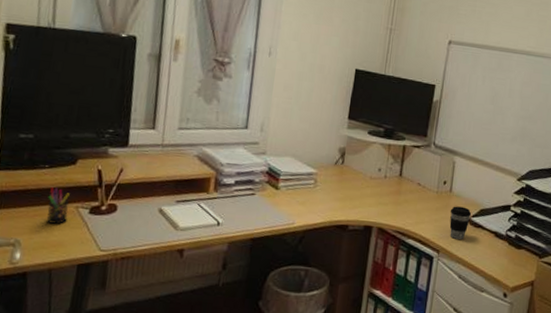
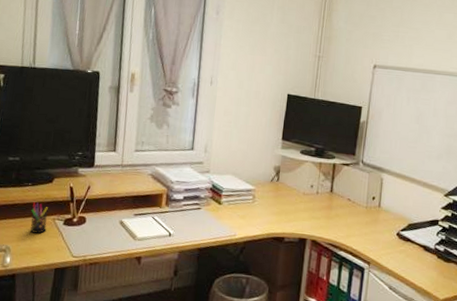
coffee cup: present [449,206,472,239] -> none [379,220,400,252]

